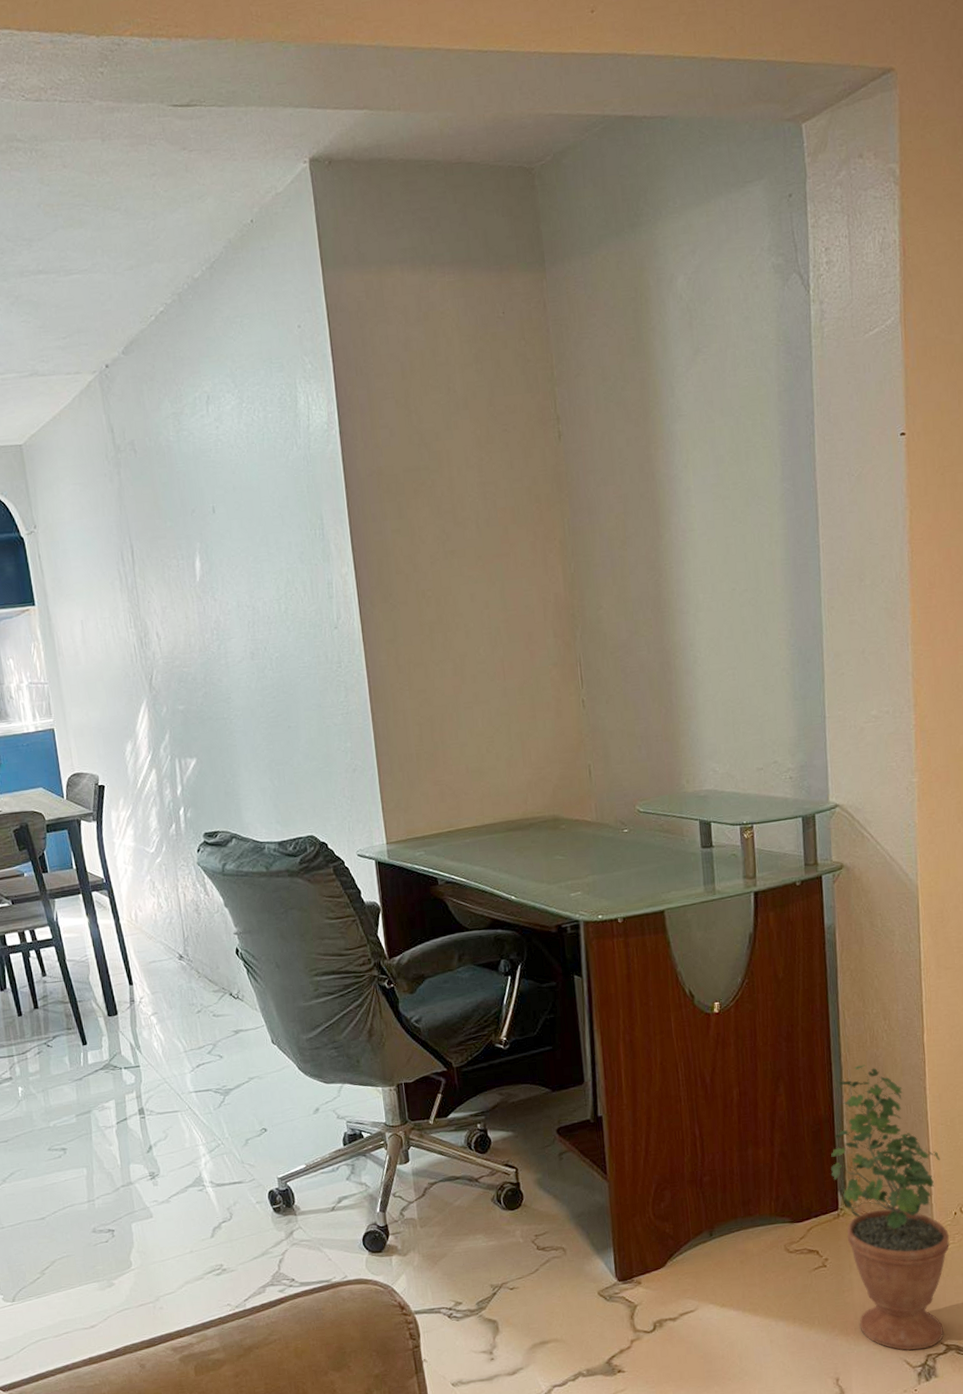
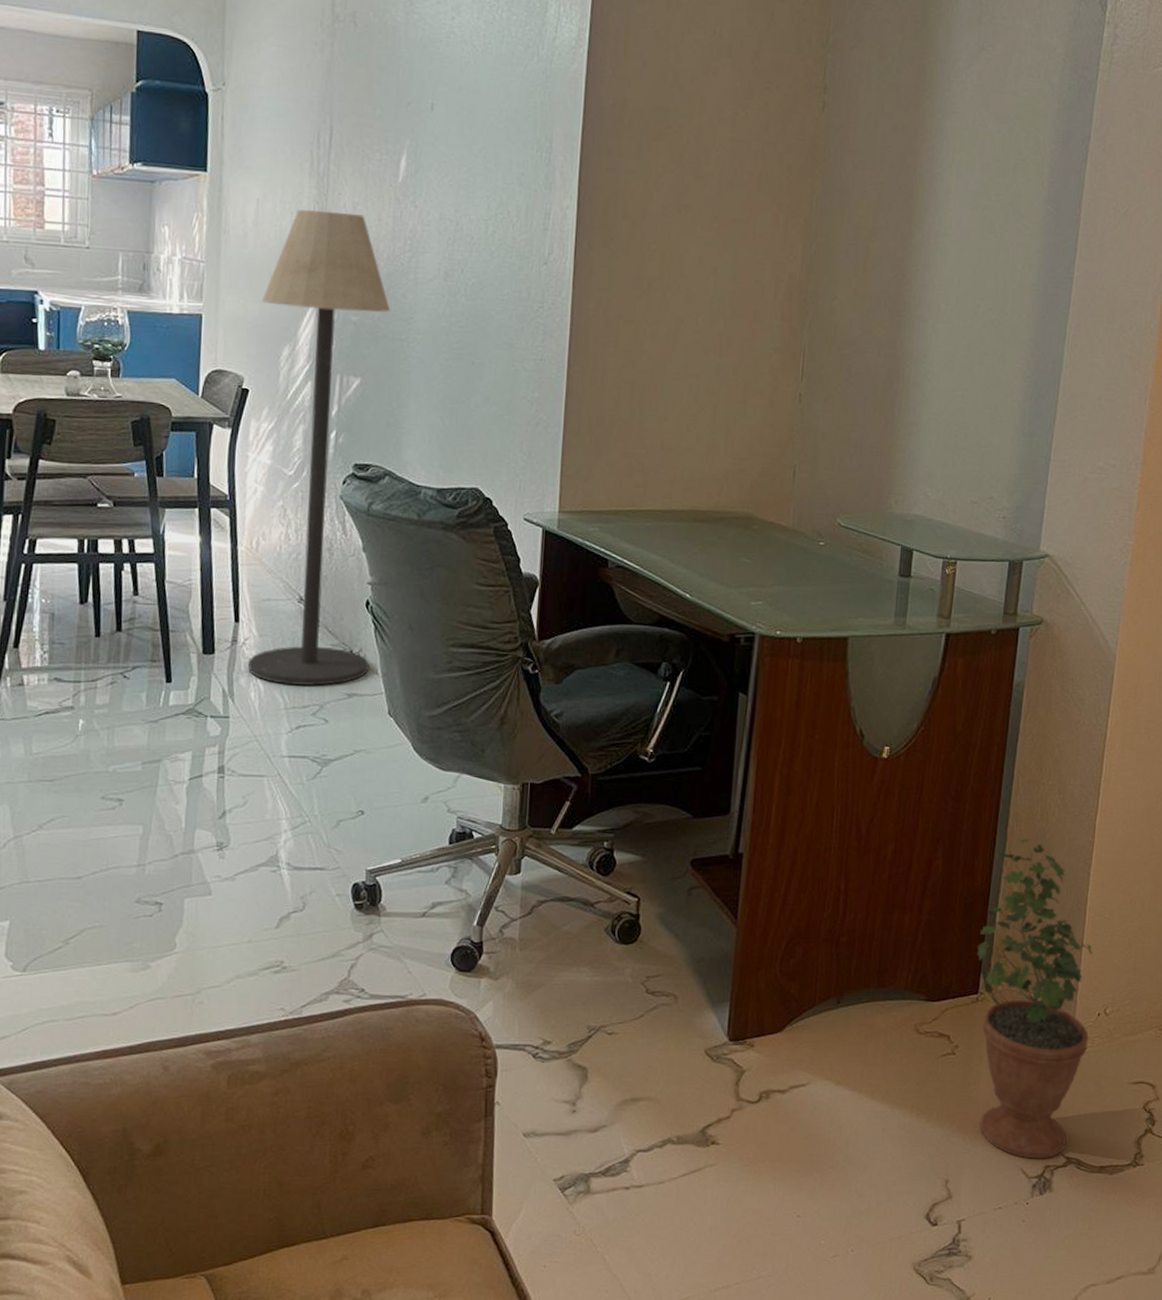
floor lamp: none [100,616,249,1031] -> present [247,210,391,686]

